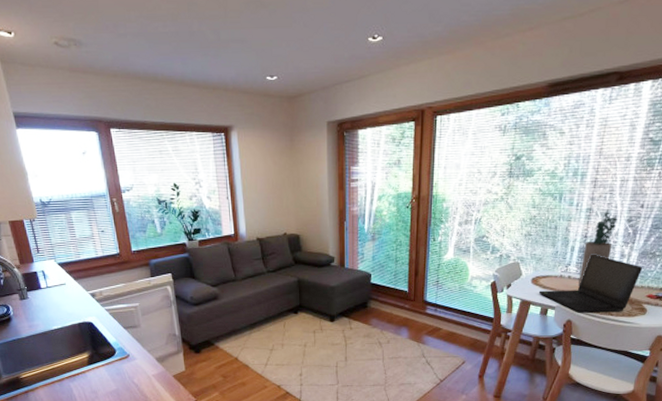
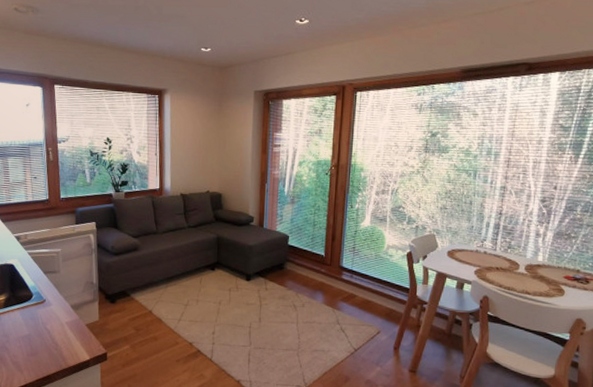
laptop: present [538,254,643,313] -> none [454,231,559,292]
vase: present [577,208,618,287] -> none [493,187,531,263]

